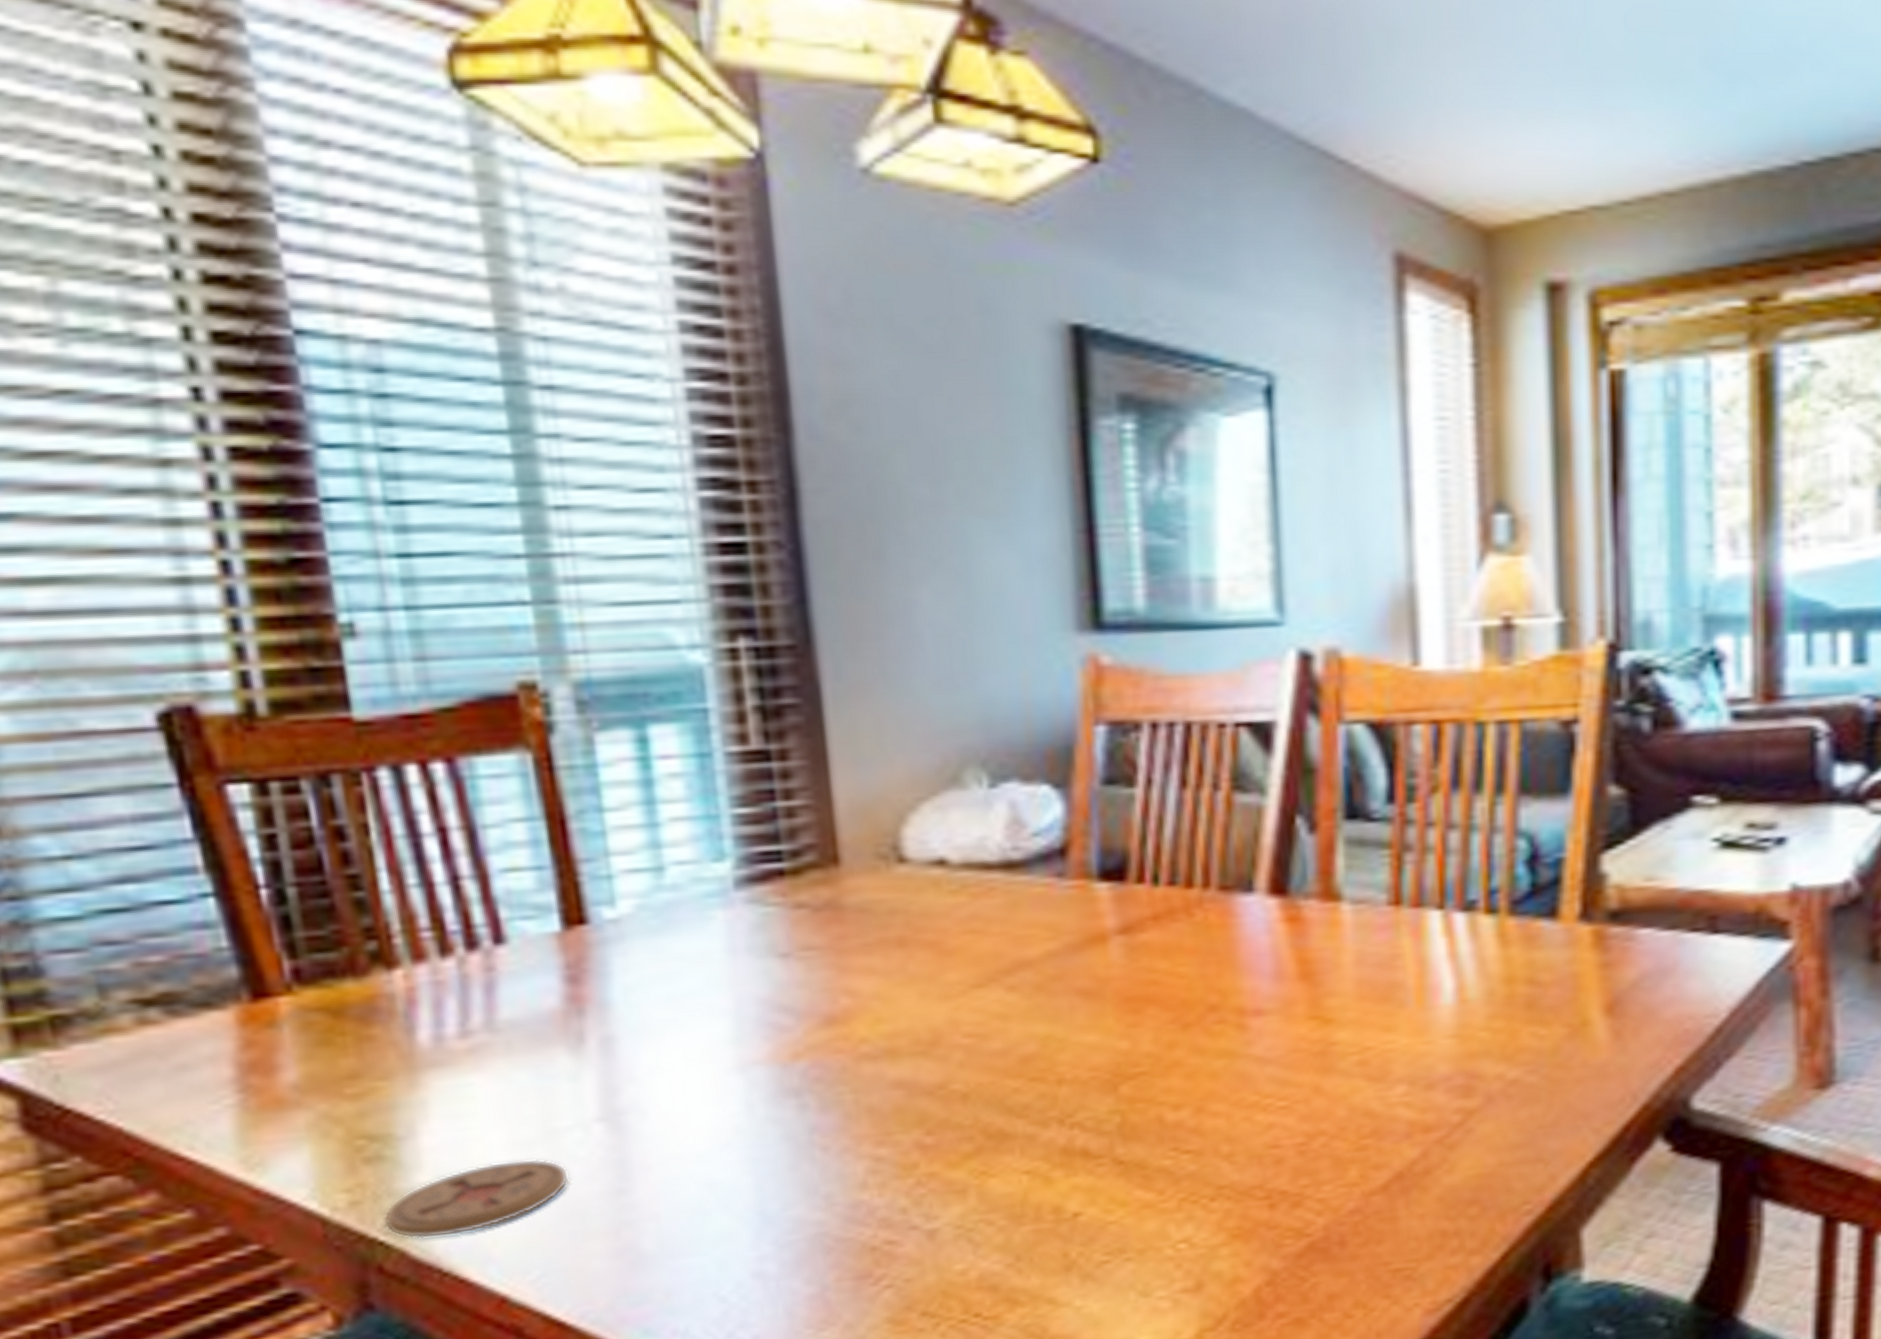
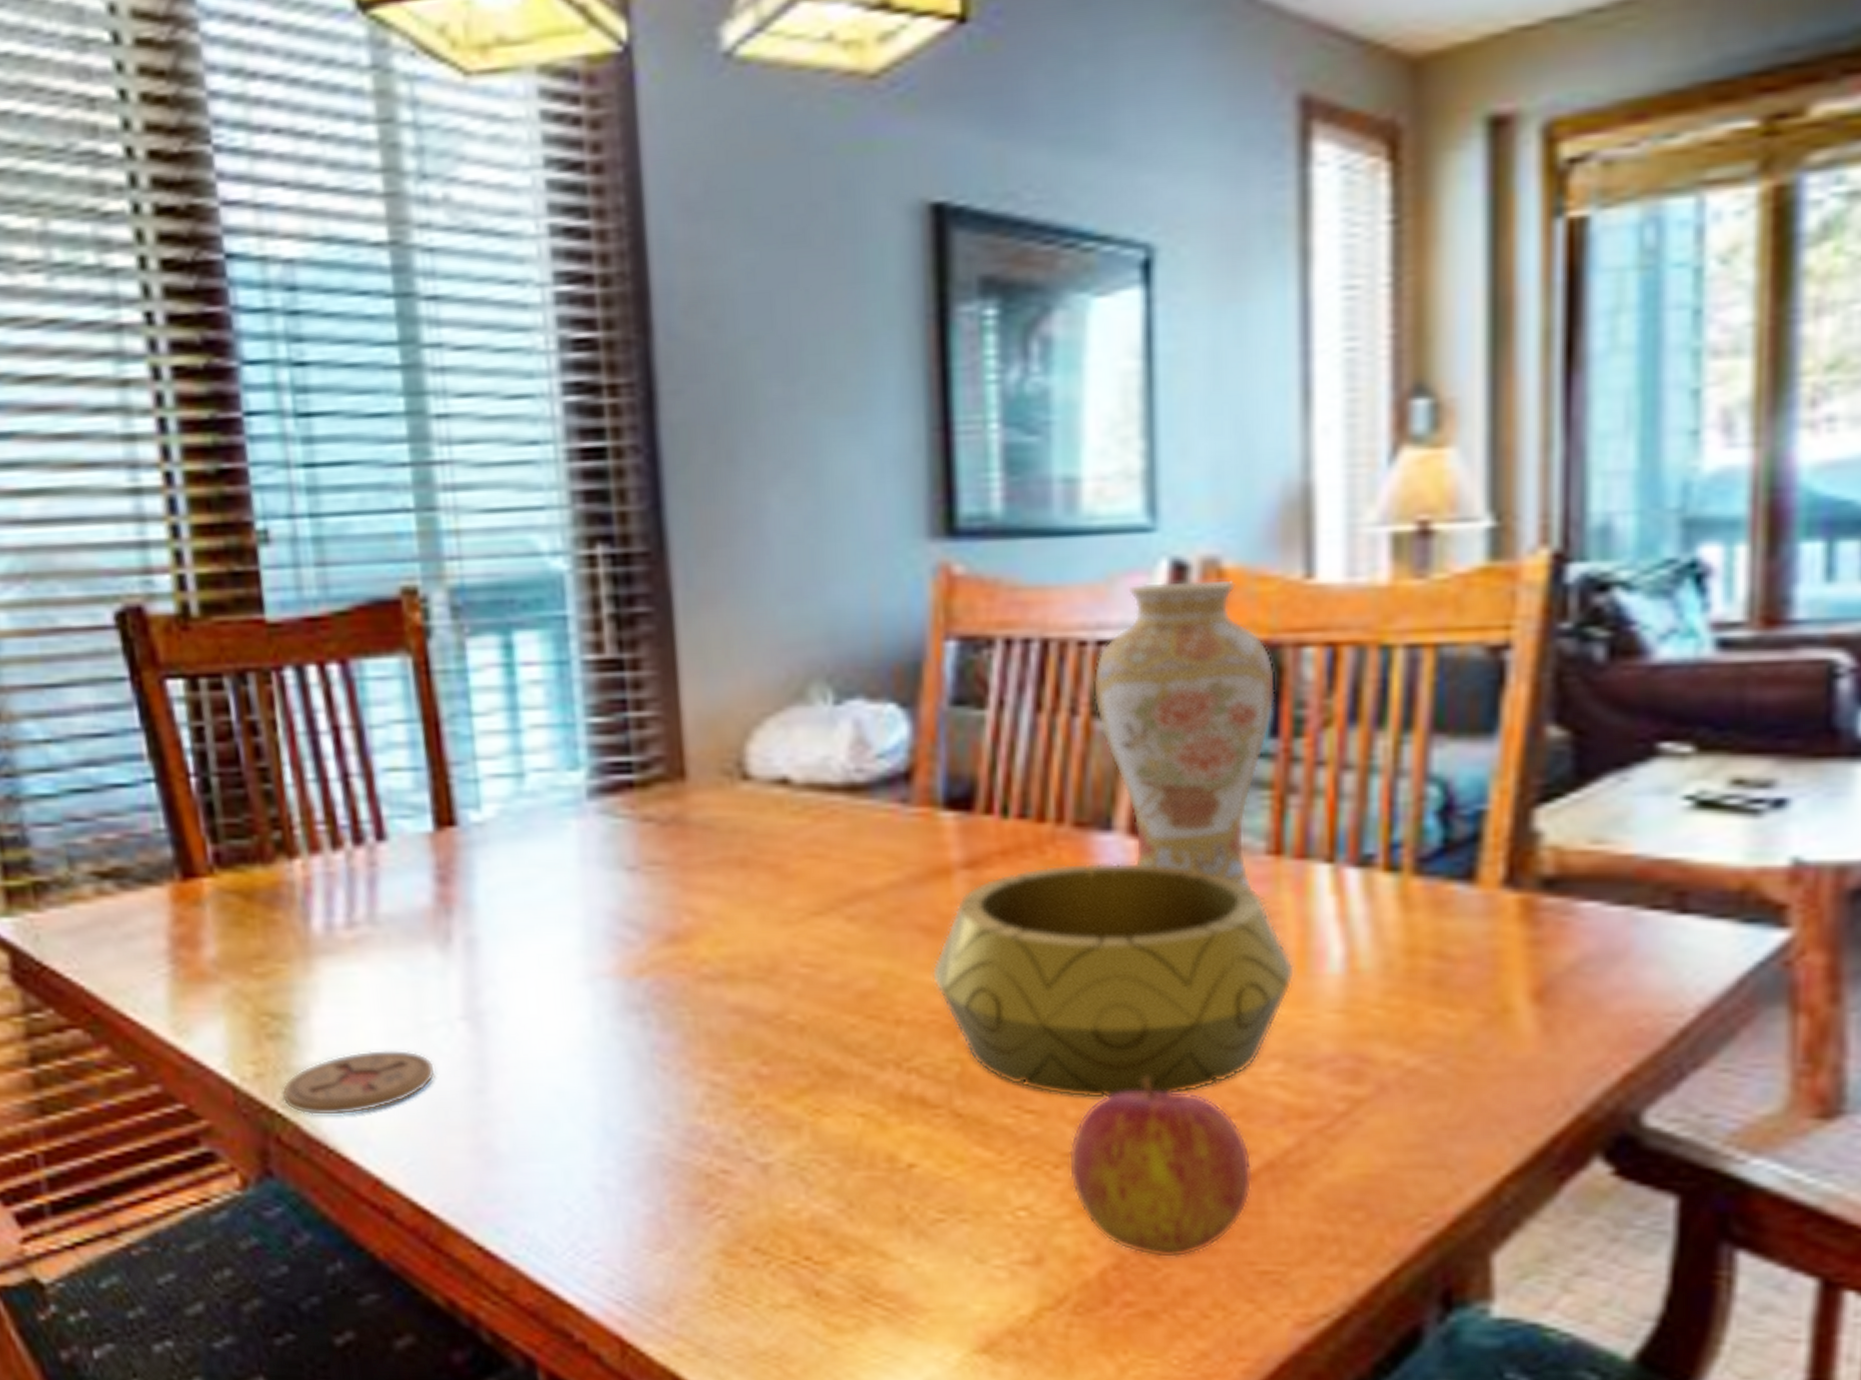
decorative bowl: none [1090,919,1415,1135] -> present [931,862,1296,1099]
apple: none [1222,1108,1385,1270] -> present [1068,1075,1253,1259]
vase: none [1233,666,1391,936] -> present [1093,578,1275,889]

